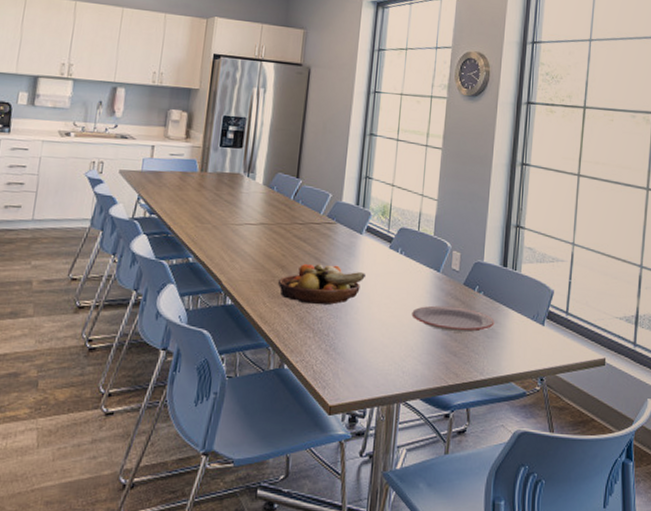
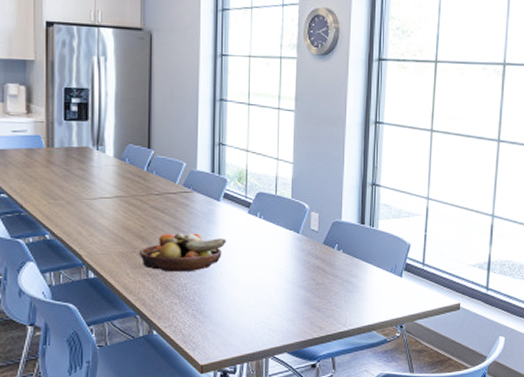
plate: present [411,305,495,333] -> none [274,265,355,289]

